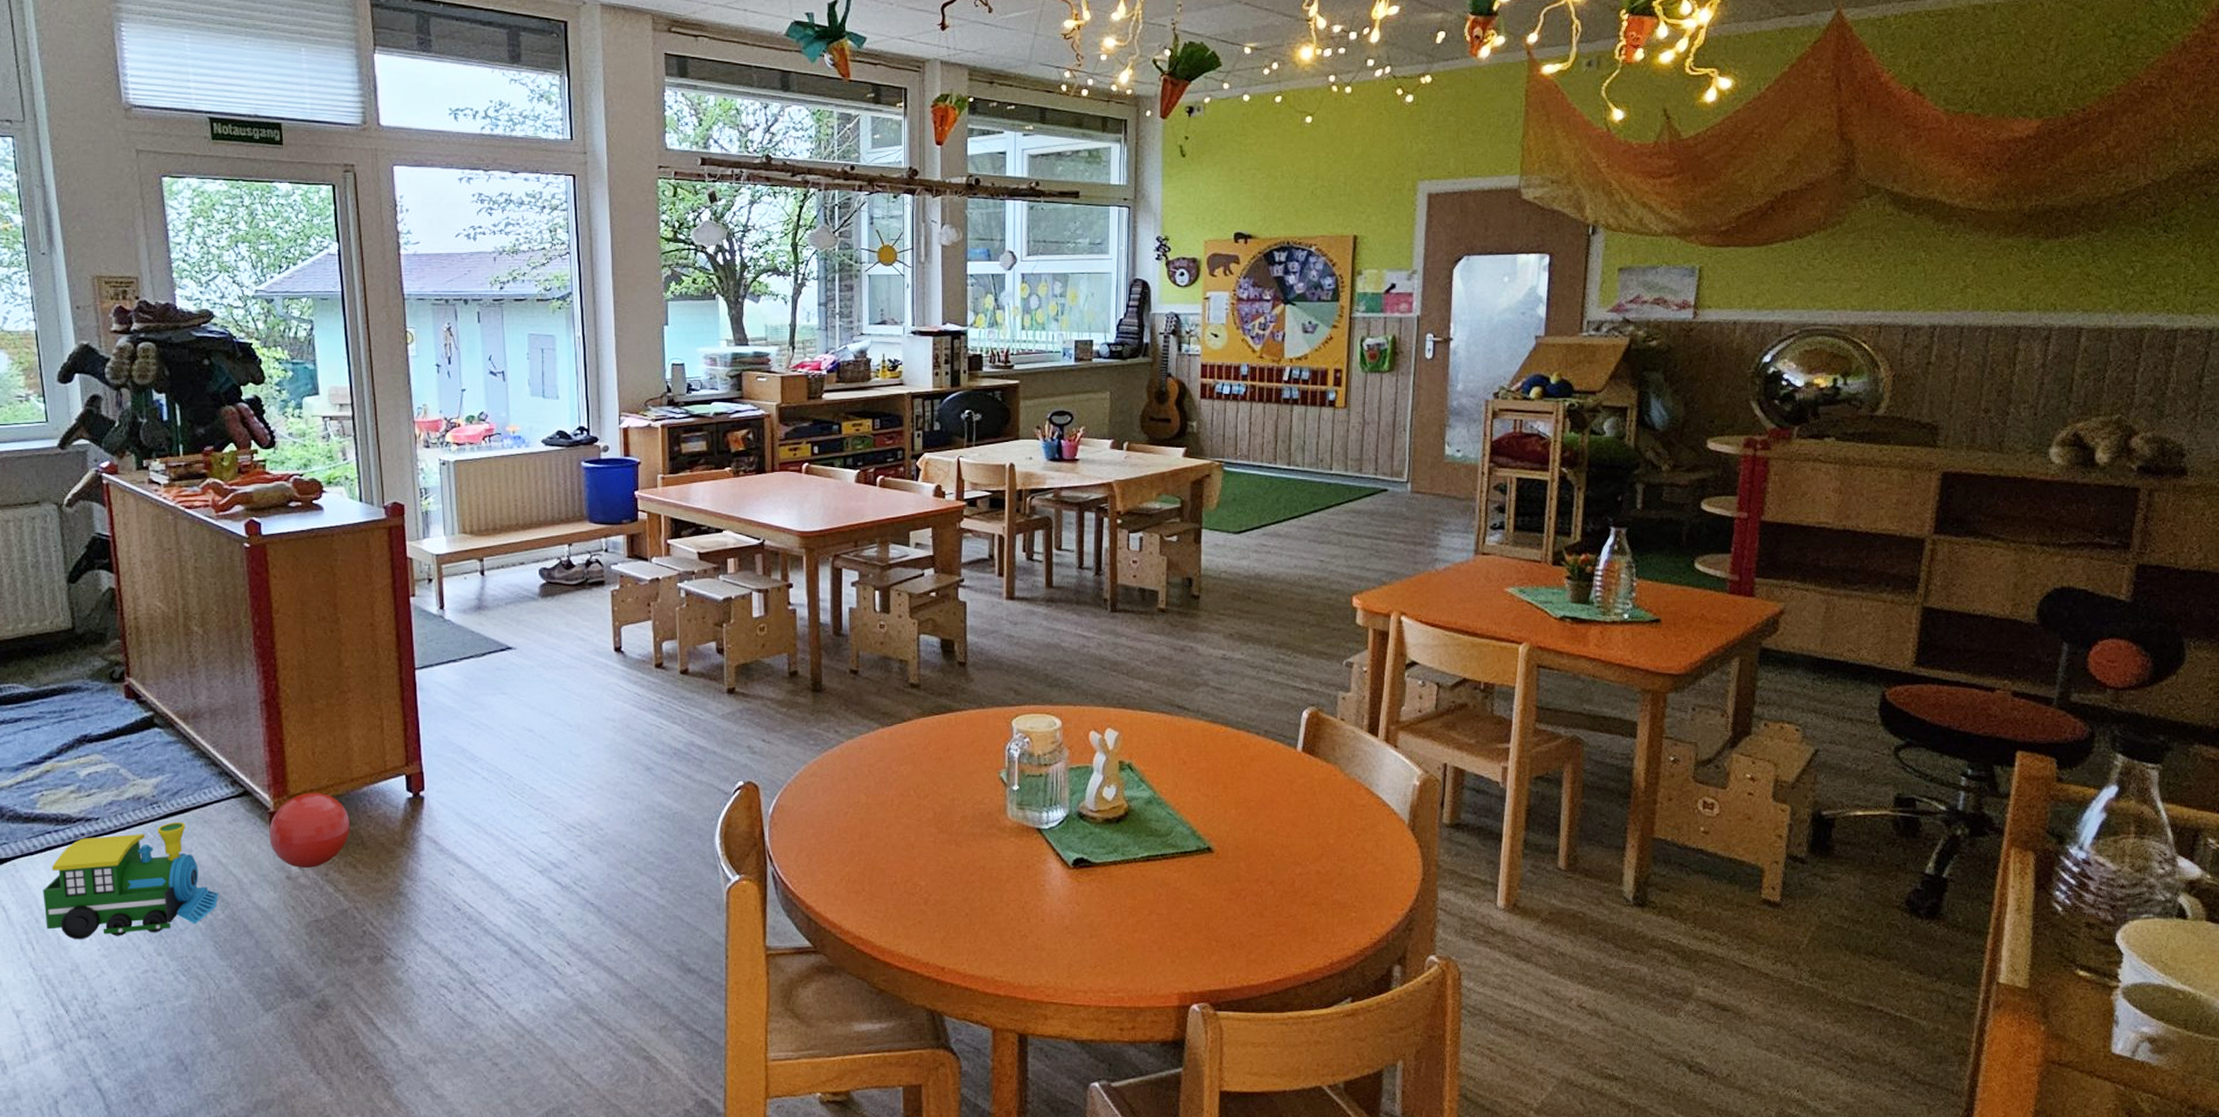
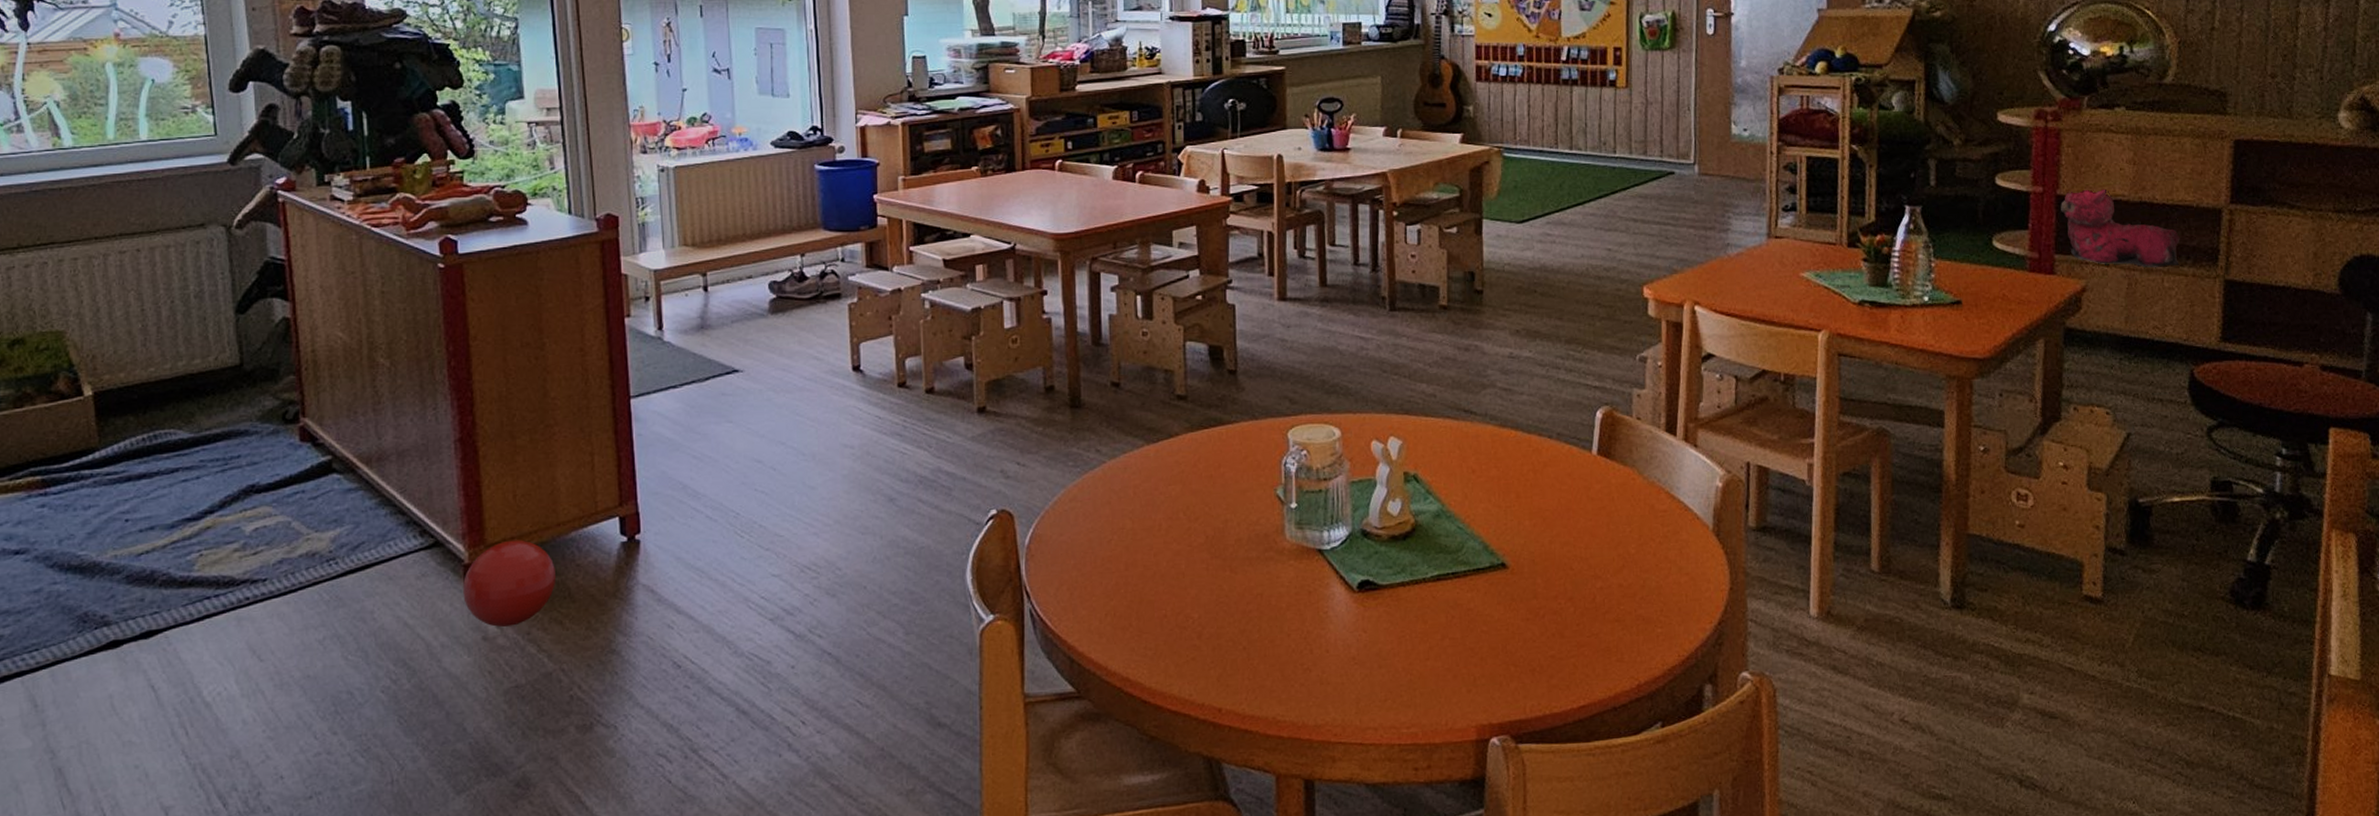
toy train: present [43,822,218,940] -> none [199,579,404,721]
stuffed animal: none [1764,516,1881,593] -> present [2061,189,2180,268]

